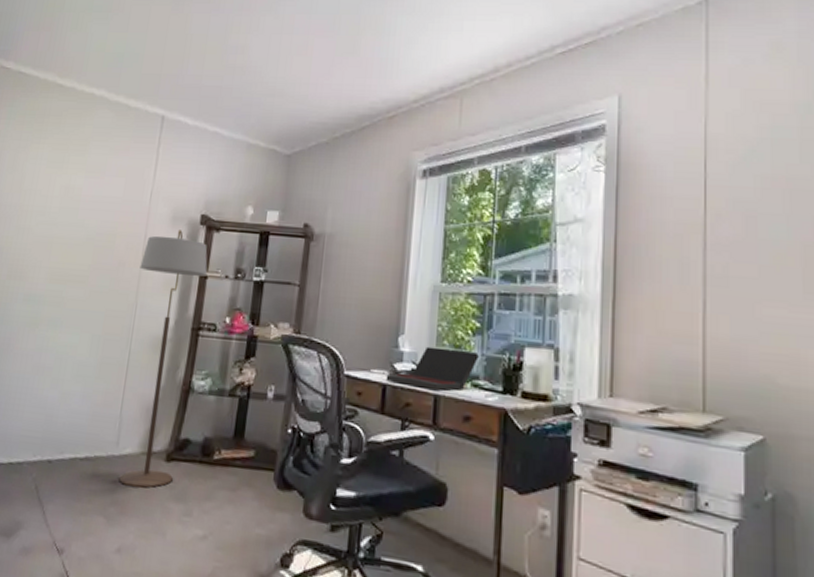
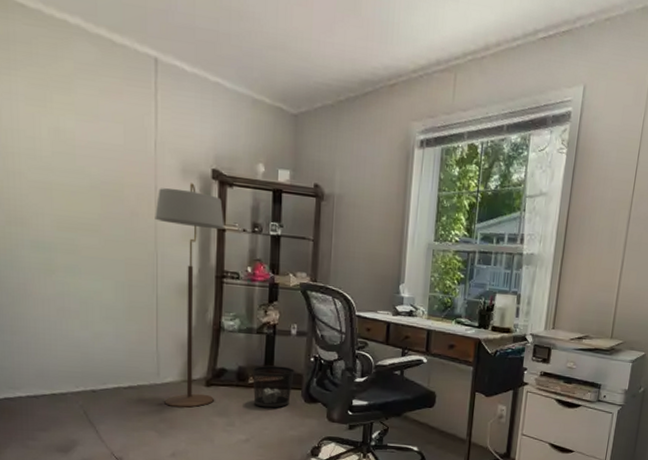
waste bin: none [217,437,268,495] -> present [252,365,295,408]
laptop: present [385,346,479,392] -> none [389,293,462,327]

